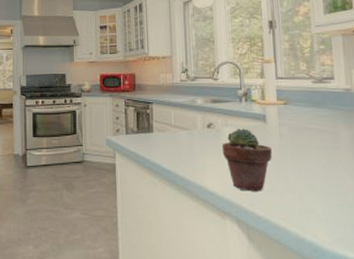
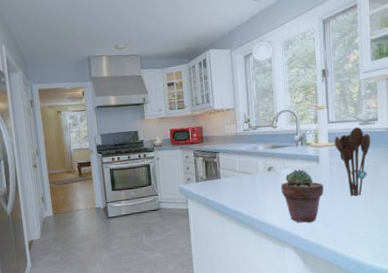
utensil holder: none [284,85,327,166] -> present [334,127,371,197]

